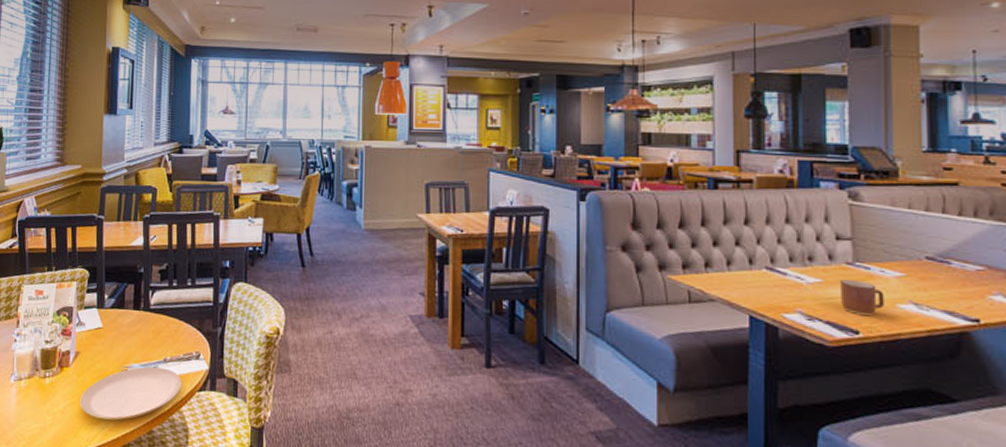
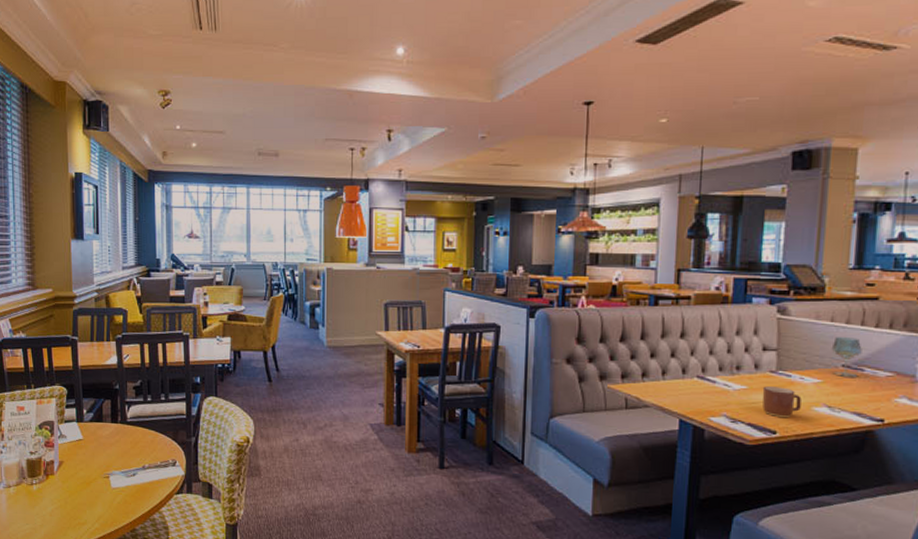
plate: present [80,366,182,421] -> none [67,473,161,521]
wine glass: none [911,226,946,272] -> present [831,337,862,378]

